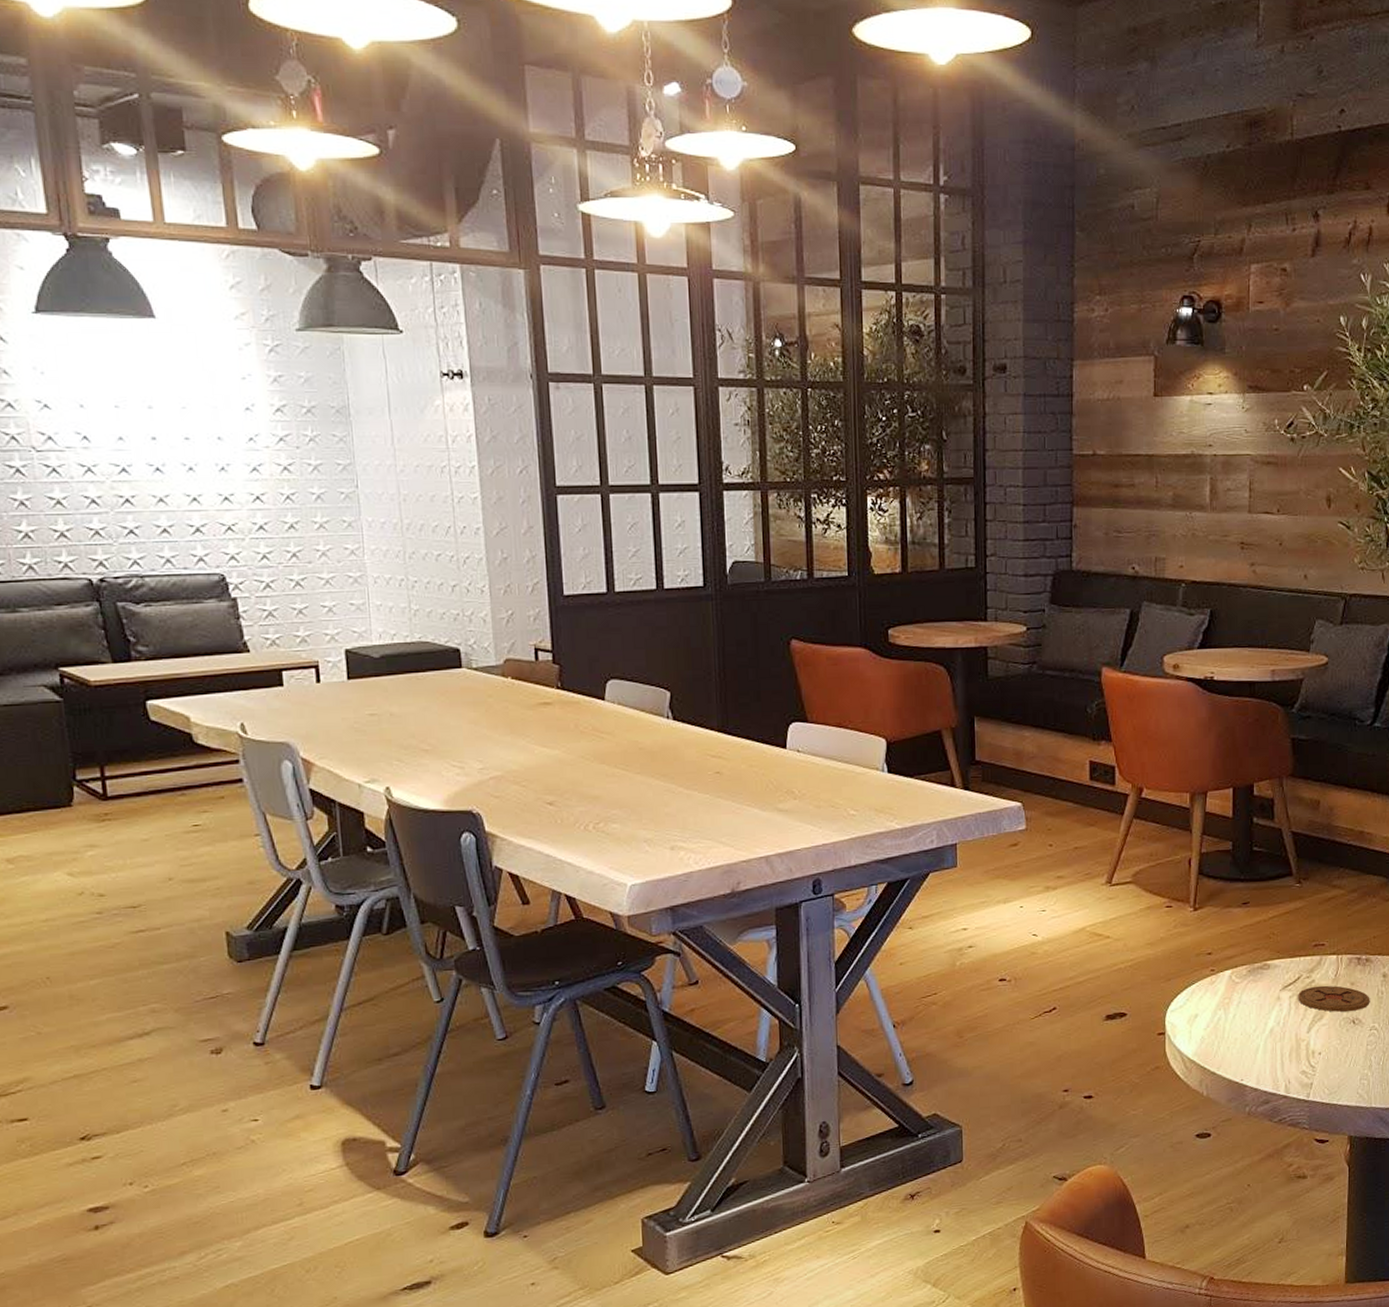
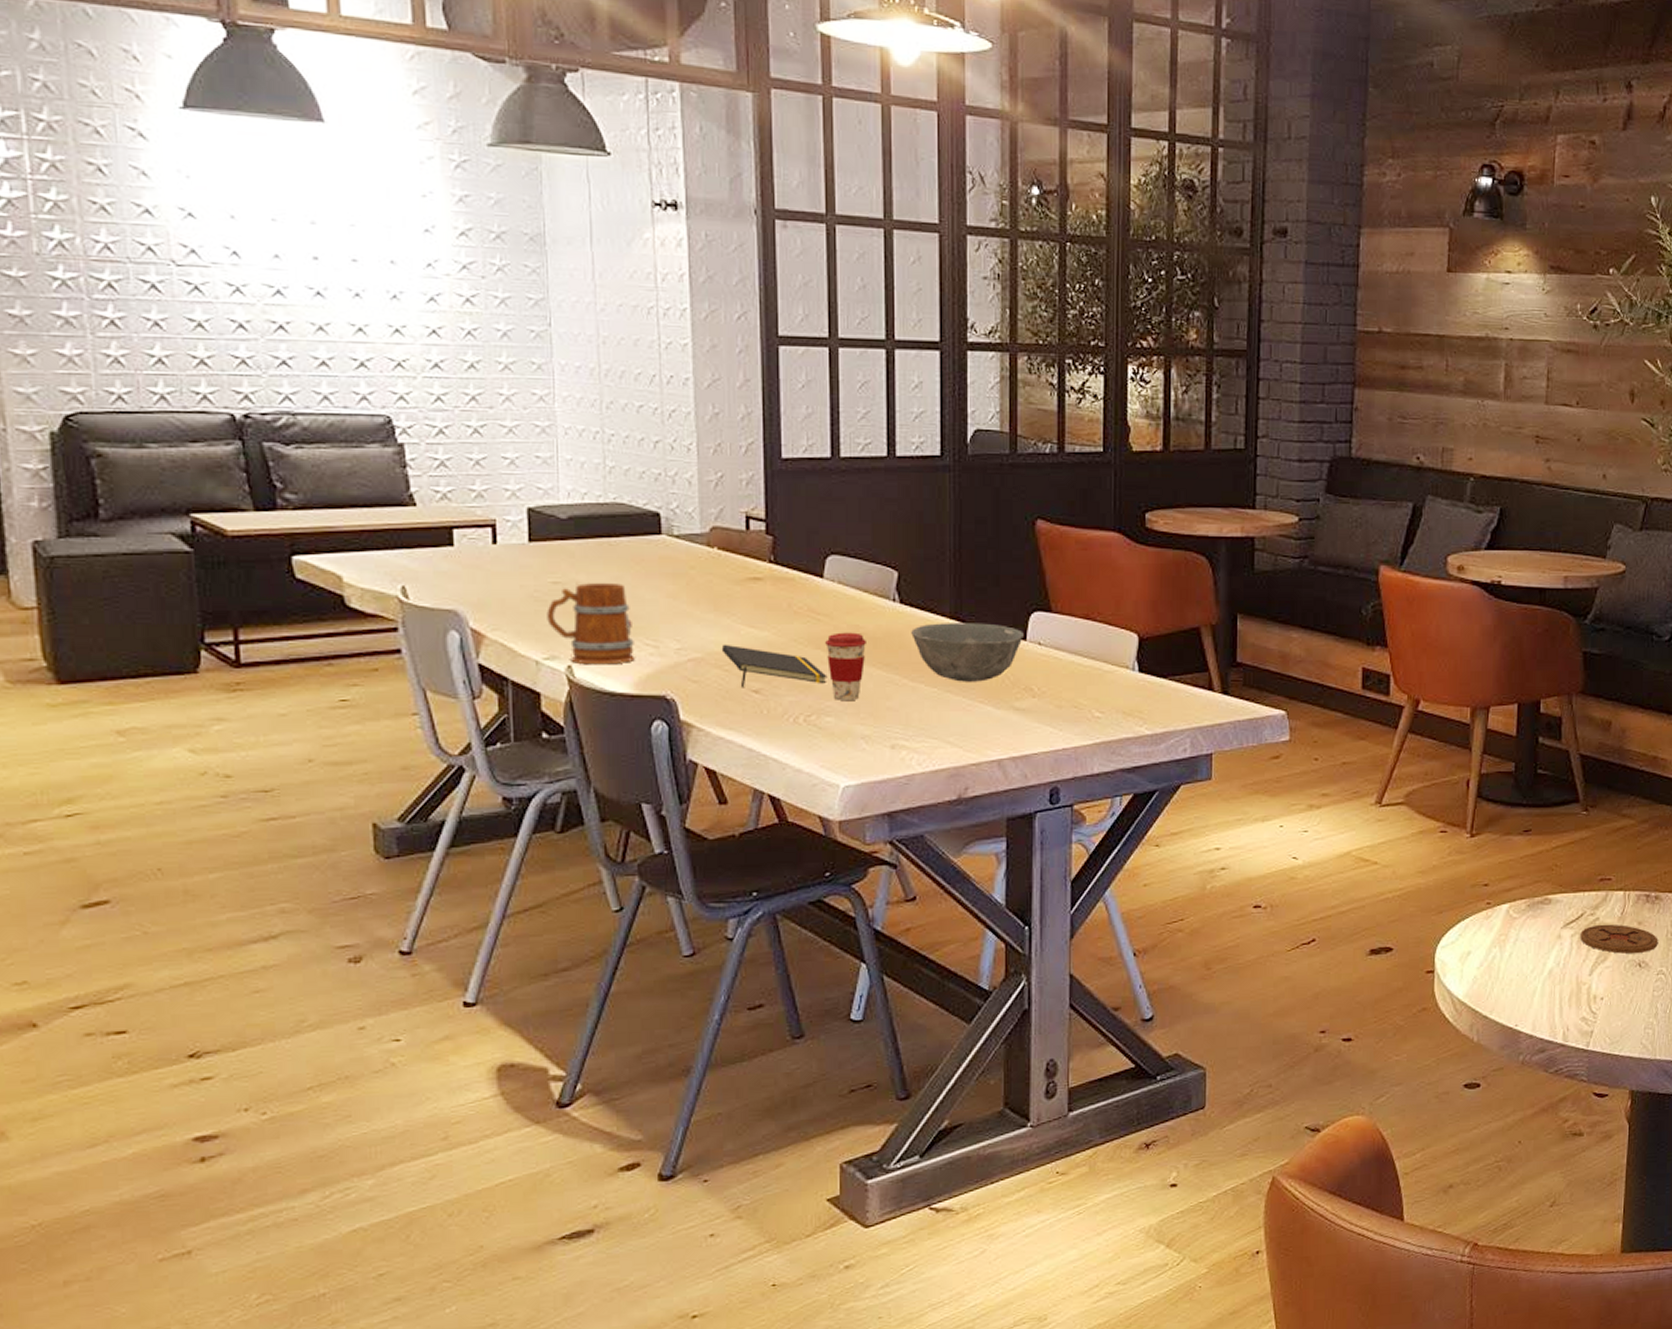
mug: none [366,713,444,786] -> present [547,583,635,665]
notepad: none [518,762,612,801] -> present [721,644,827,688]
coffee cup: none [609,747,645,809] -> present [825,632,866,700]
bowl: none [684,734,784,788] -> present [911,623,1024,682]

